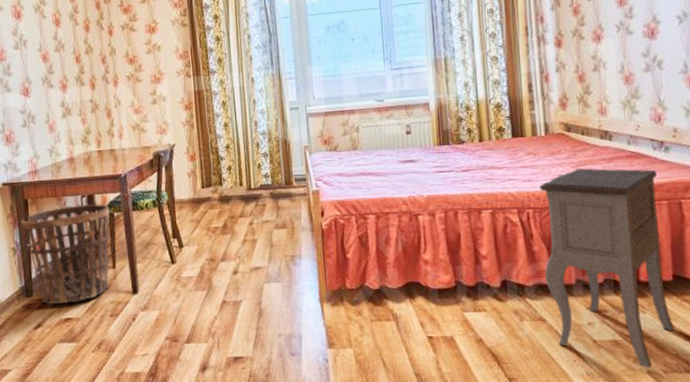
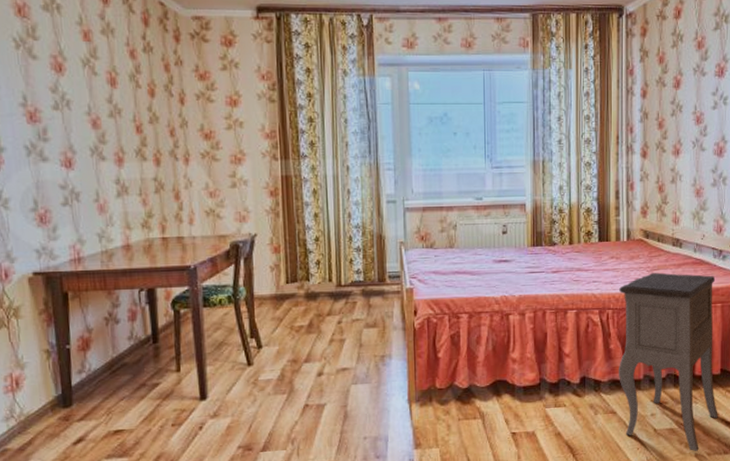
basket: present [21,204,110,305] -> none [58,299,175,416]

